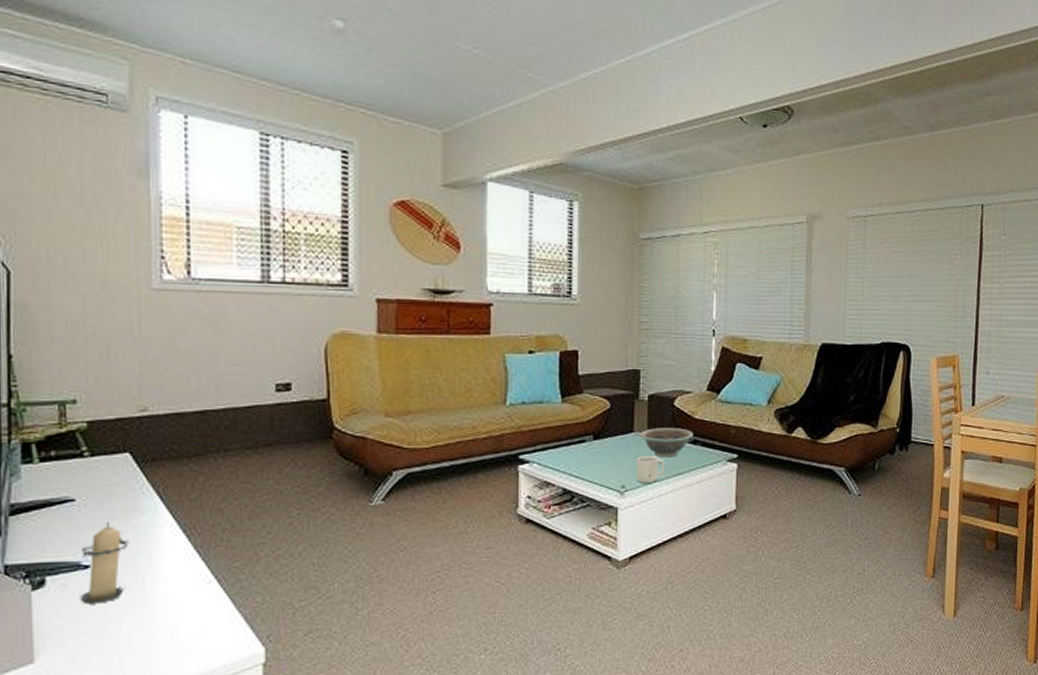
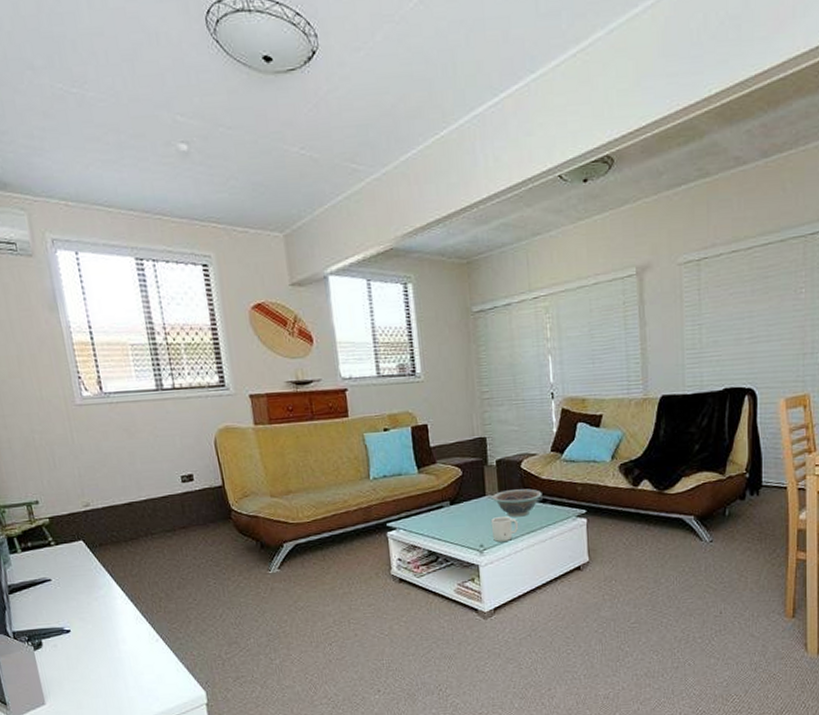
candle: present [80,522,129,604] -> none [61,596,98,660]

